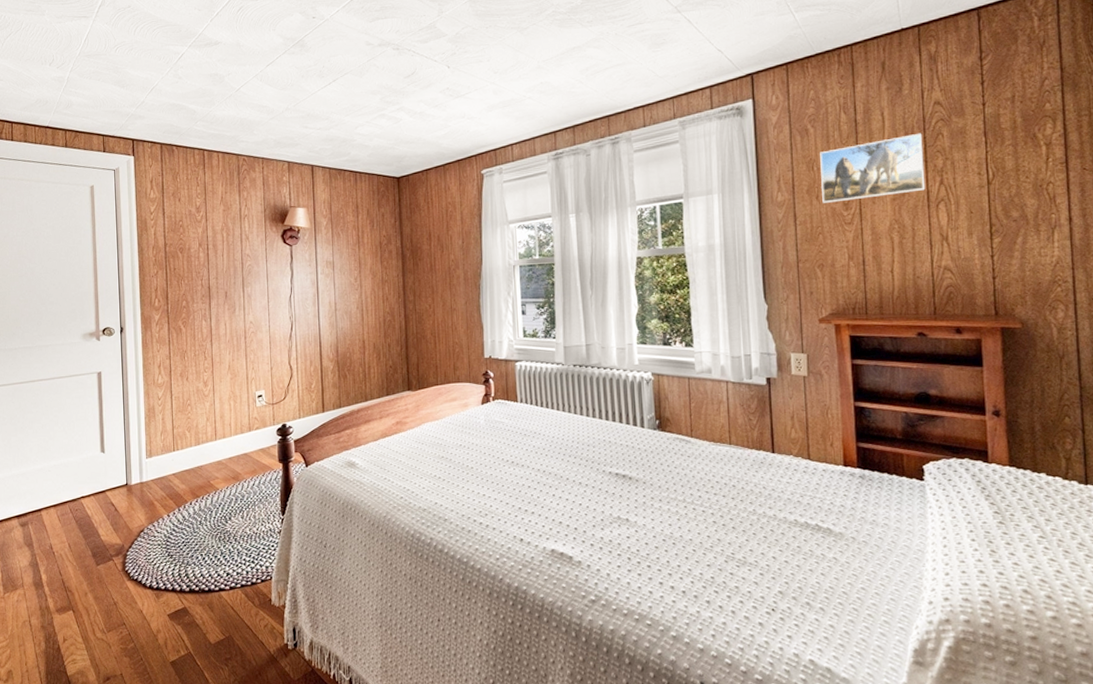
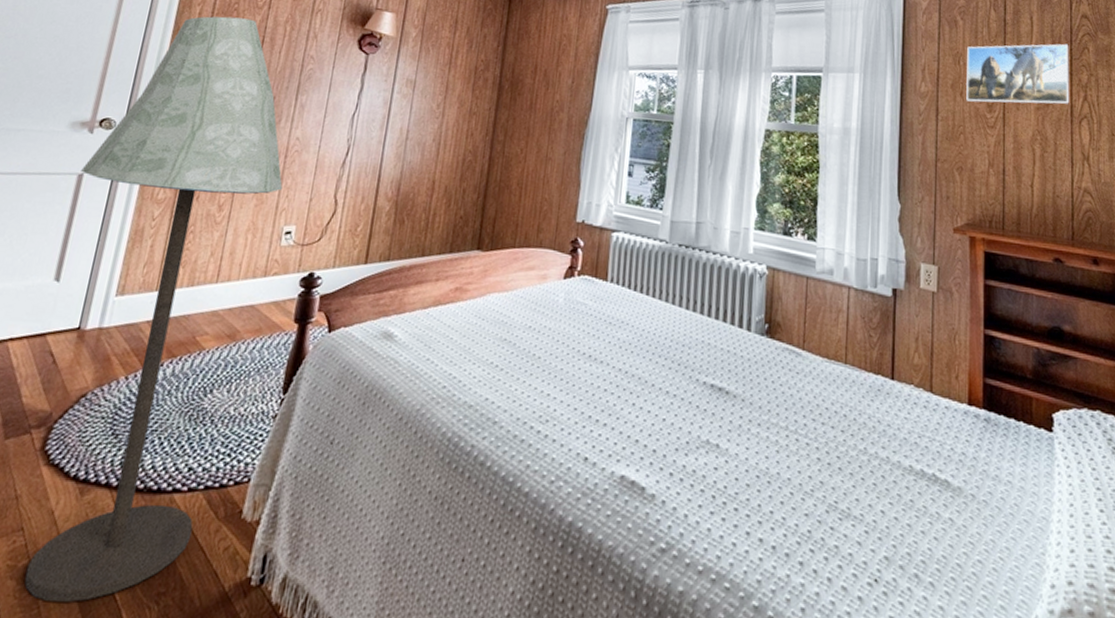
floor lamp: none [99,232,248,669] -> present [24,16,283,602]

